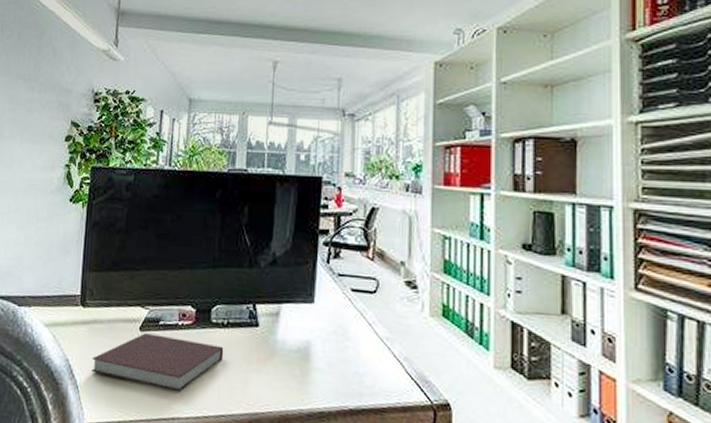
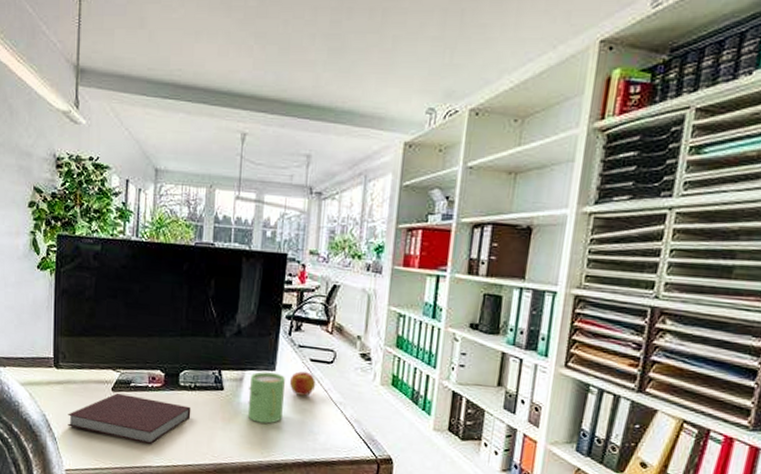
mug: none [285,304,325,365] -> present [247,371,285,424]
apple: none [329,303,359,331] -> present [289,371,316,396]

